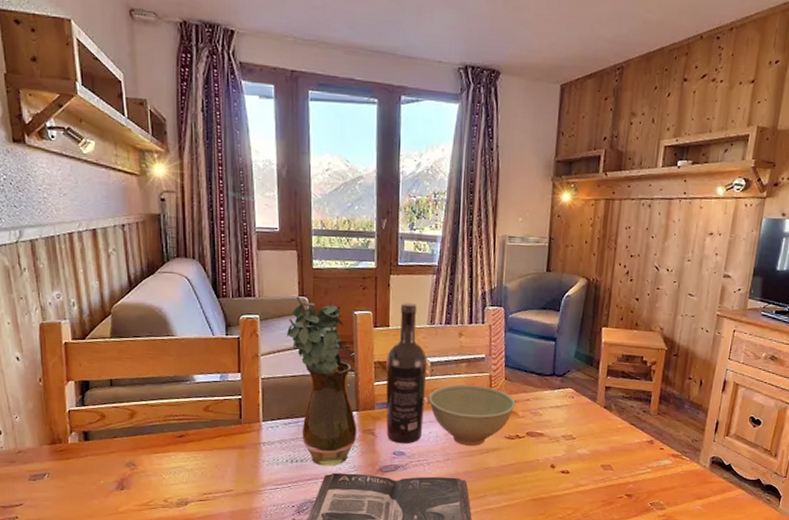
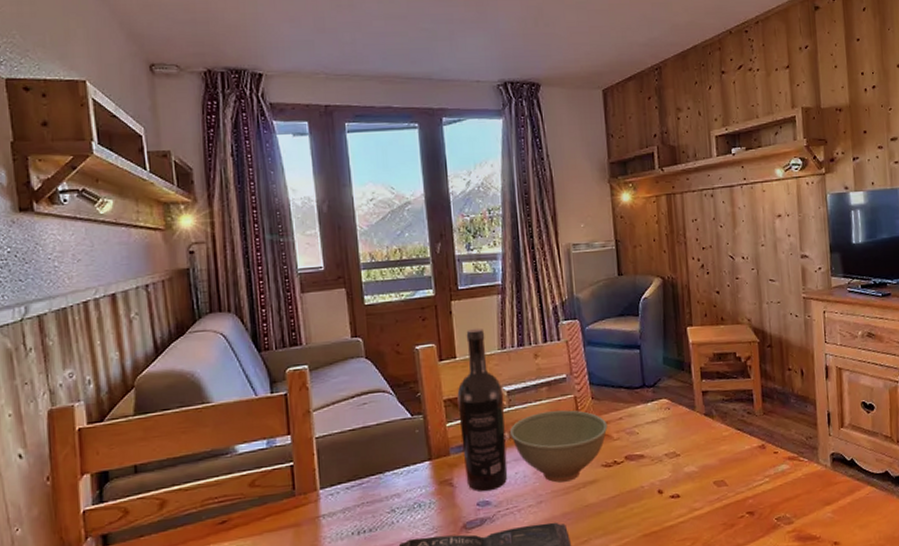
vase: present [286,296,357,466] -> none [340,336,433,533]

